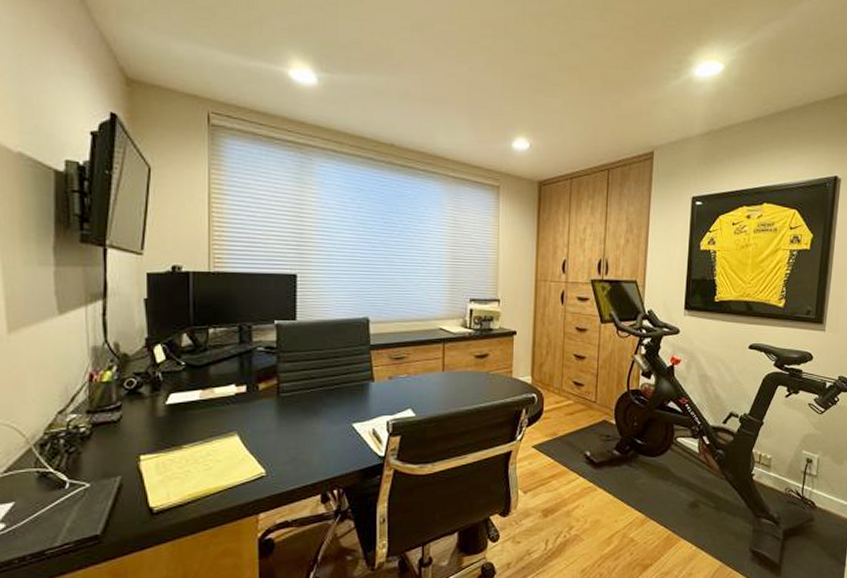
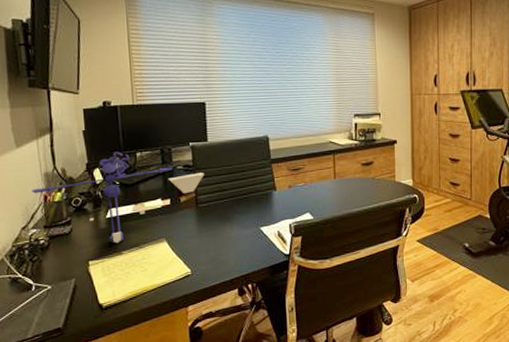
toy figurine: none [74,326,290,436] -> present [32,151,204,244]

